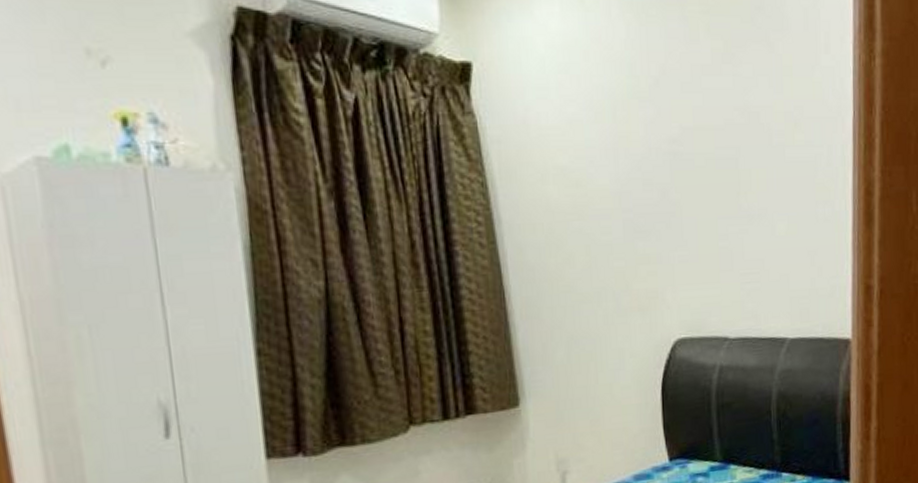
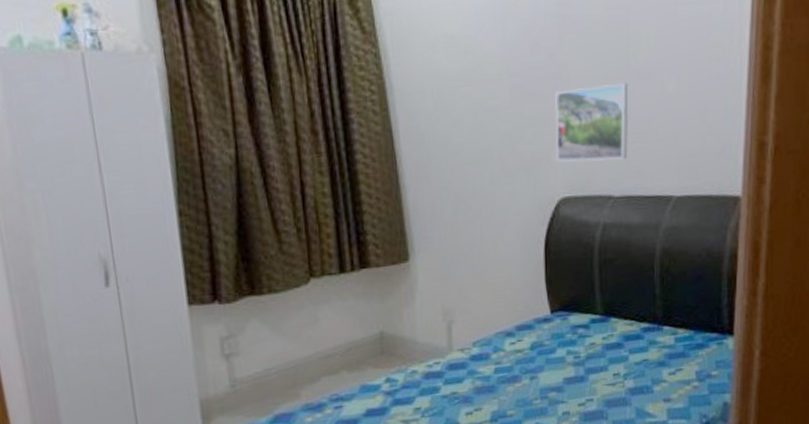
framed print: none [668,222,742,302] -> present [554,82,629,162]

